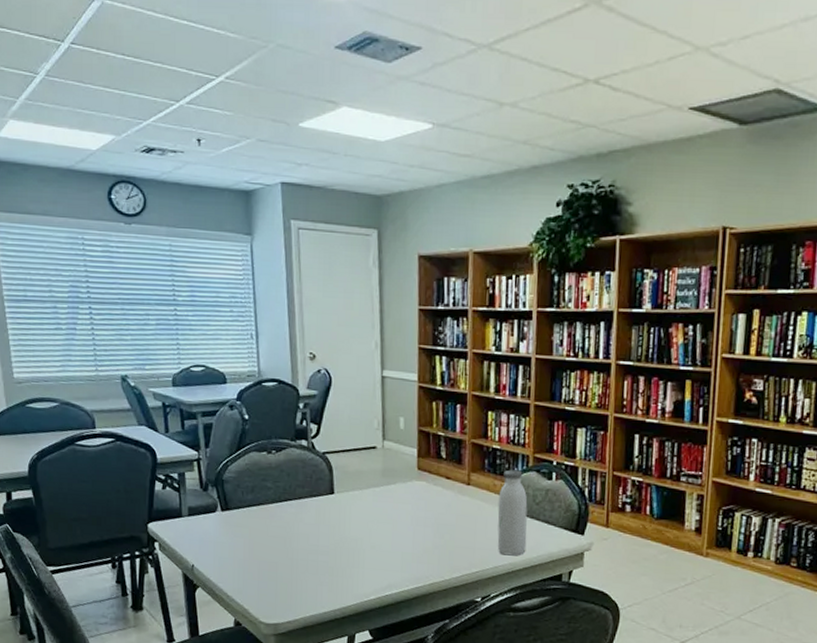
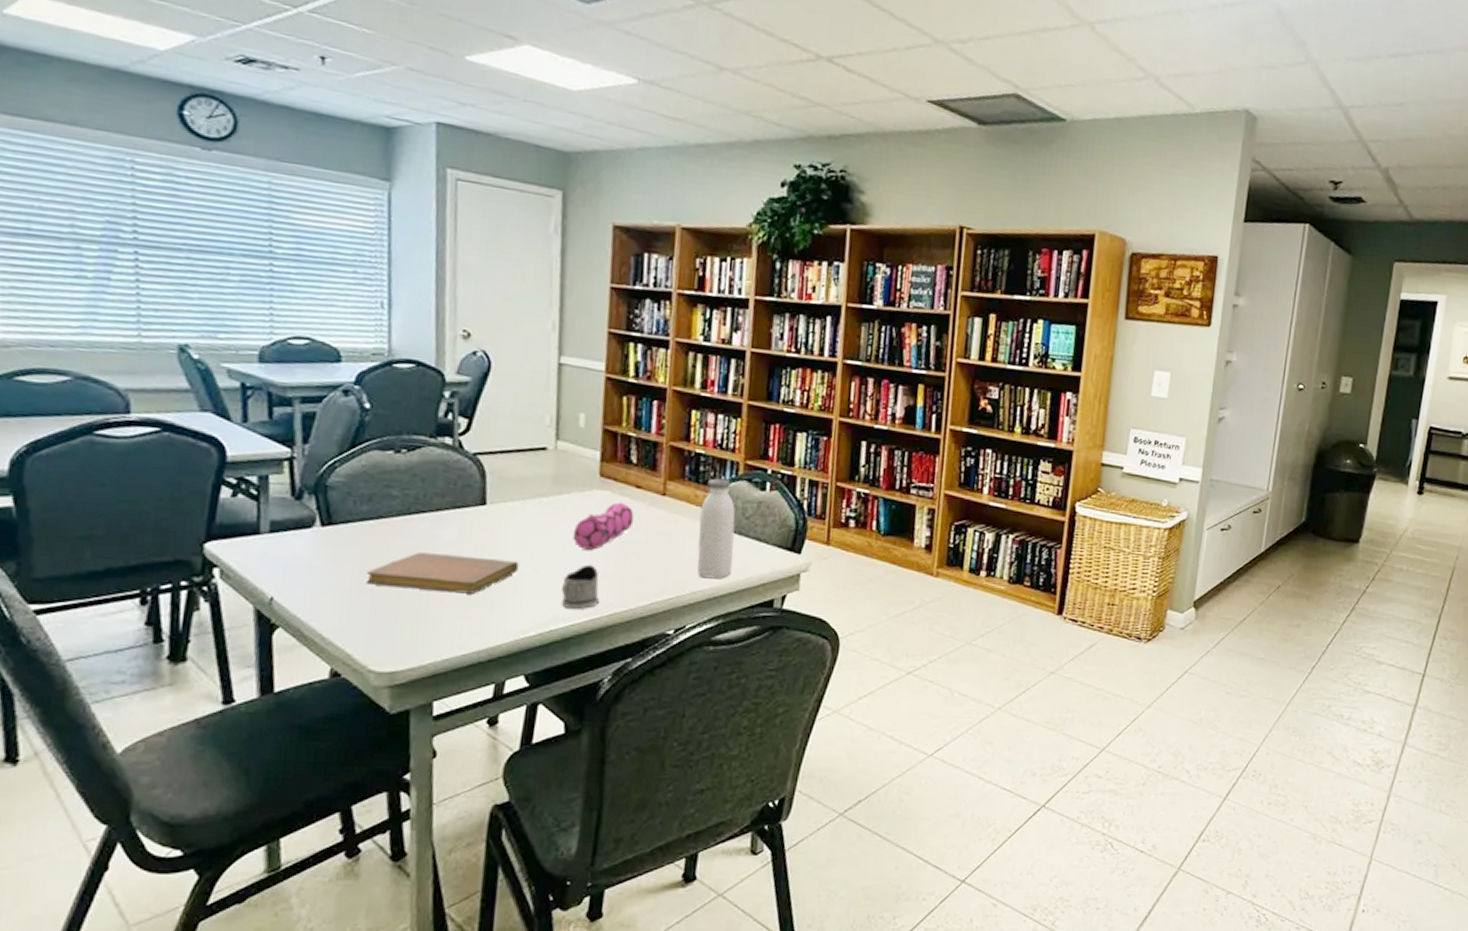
notebook: none [253,532,360,565] -> present [366,552,519,594]
tea glass holder: none [393,542,422,579] -> present [560,564,599,609]
pencil case: none [399,491,446,531] -> present [572,502,634,550]

